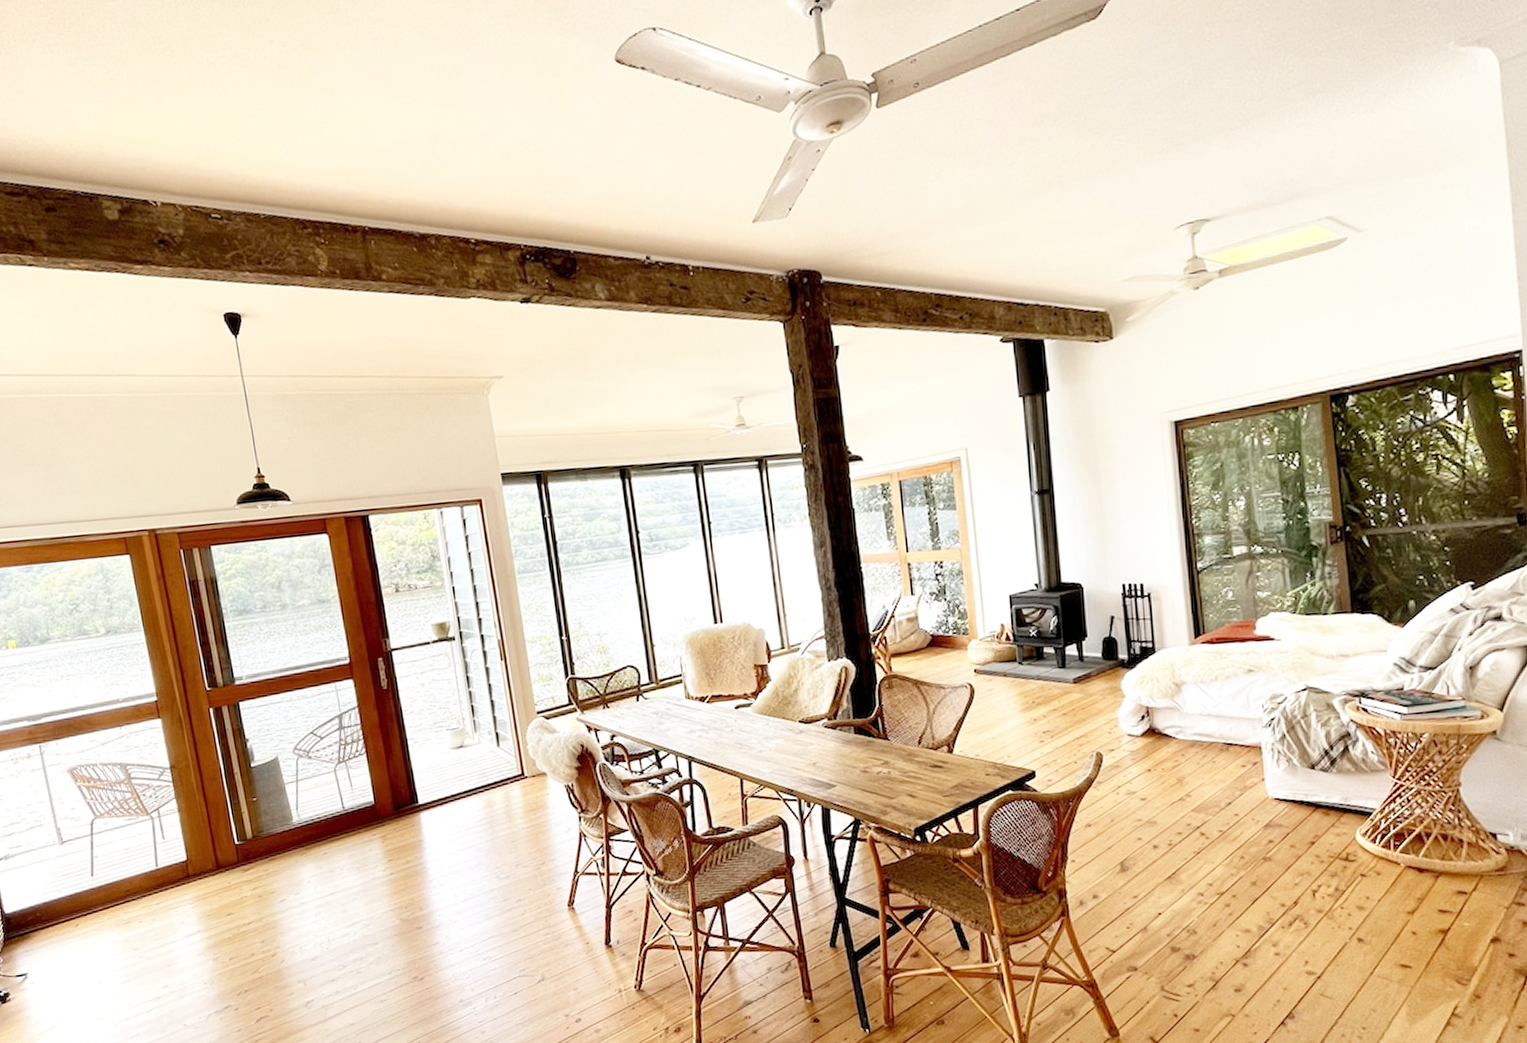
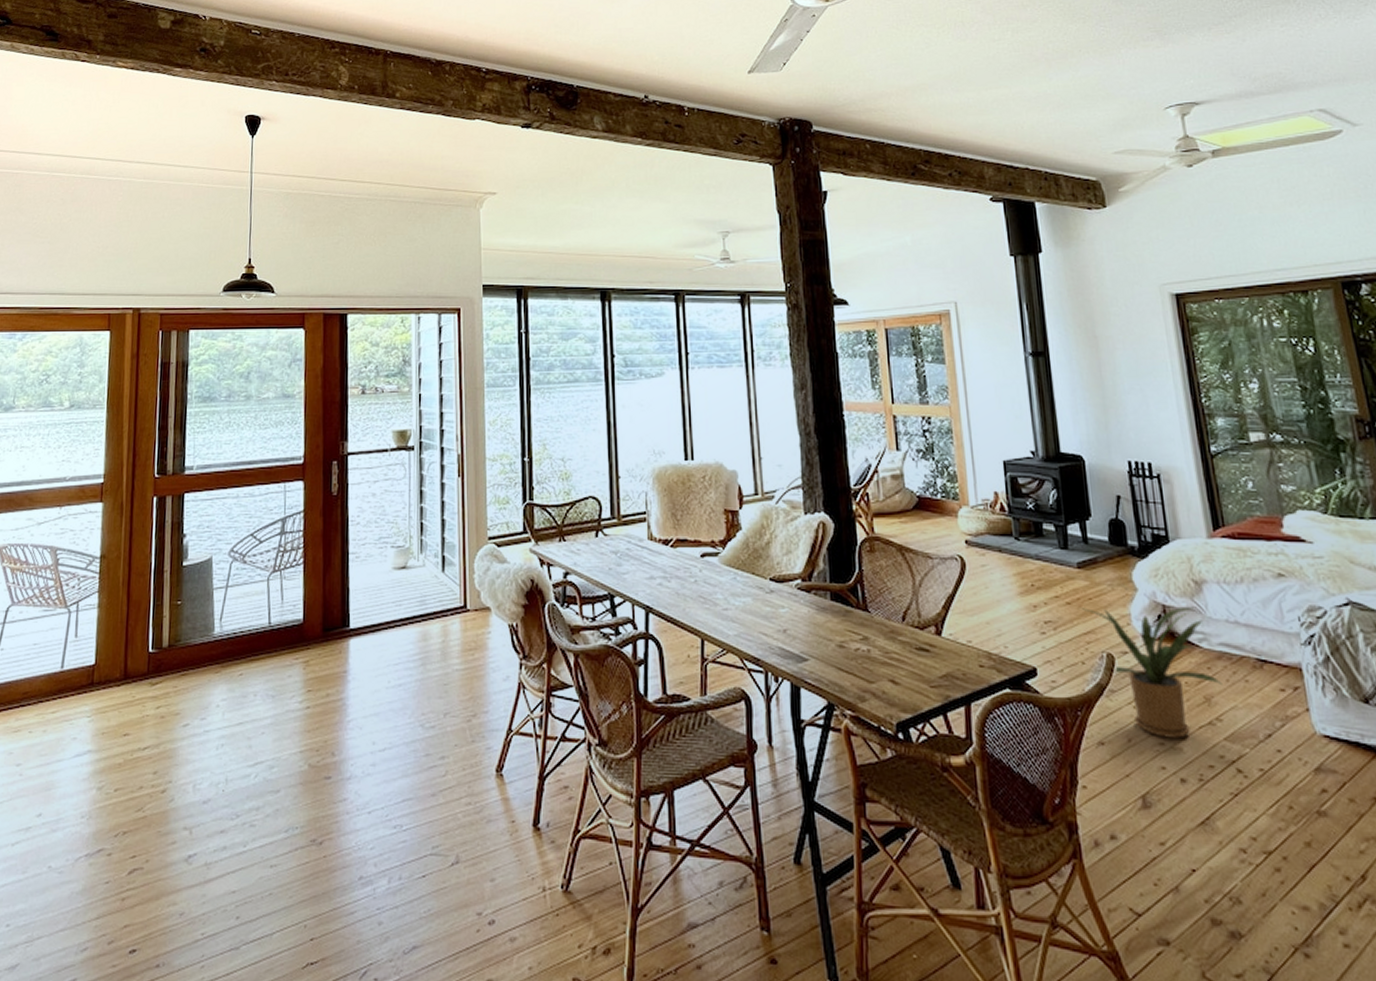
house plant: none [1075,705,1193,815] -> present [1081,606,1223,738]

